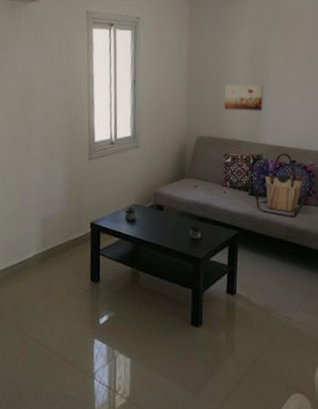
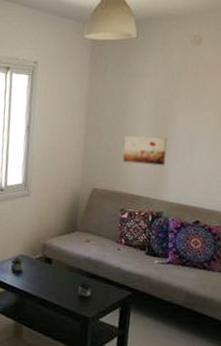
tote bag: present [254,153,308,218] -> none [151,212,212,283]

